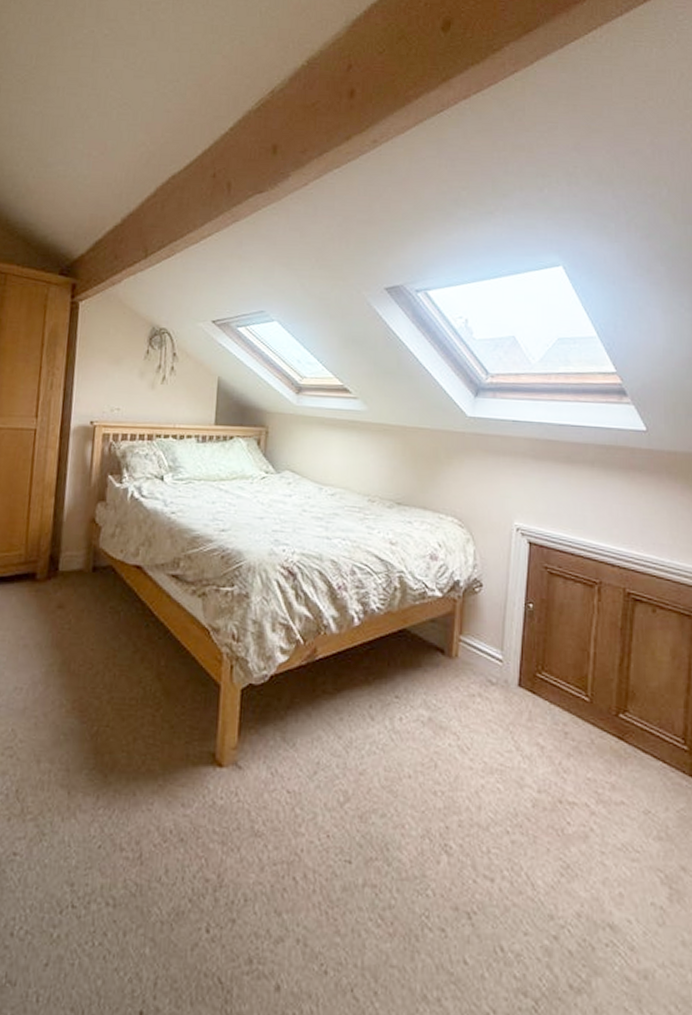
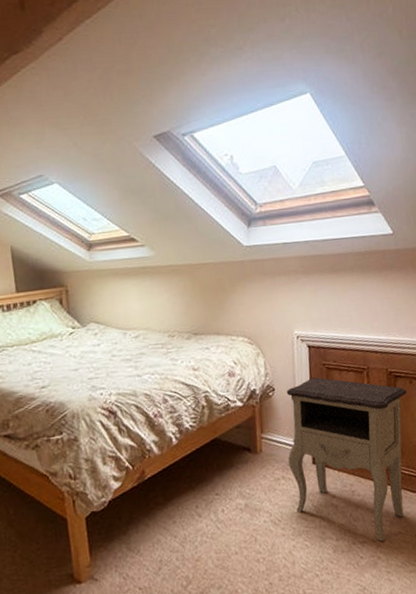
nightstand: none [489,580,648,809] -> present [286,377,407,542]

